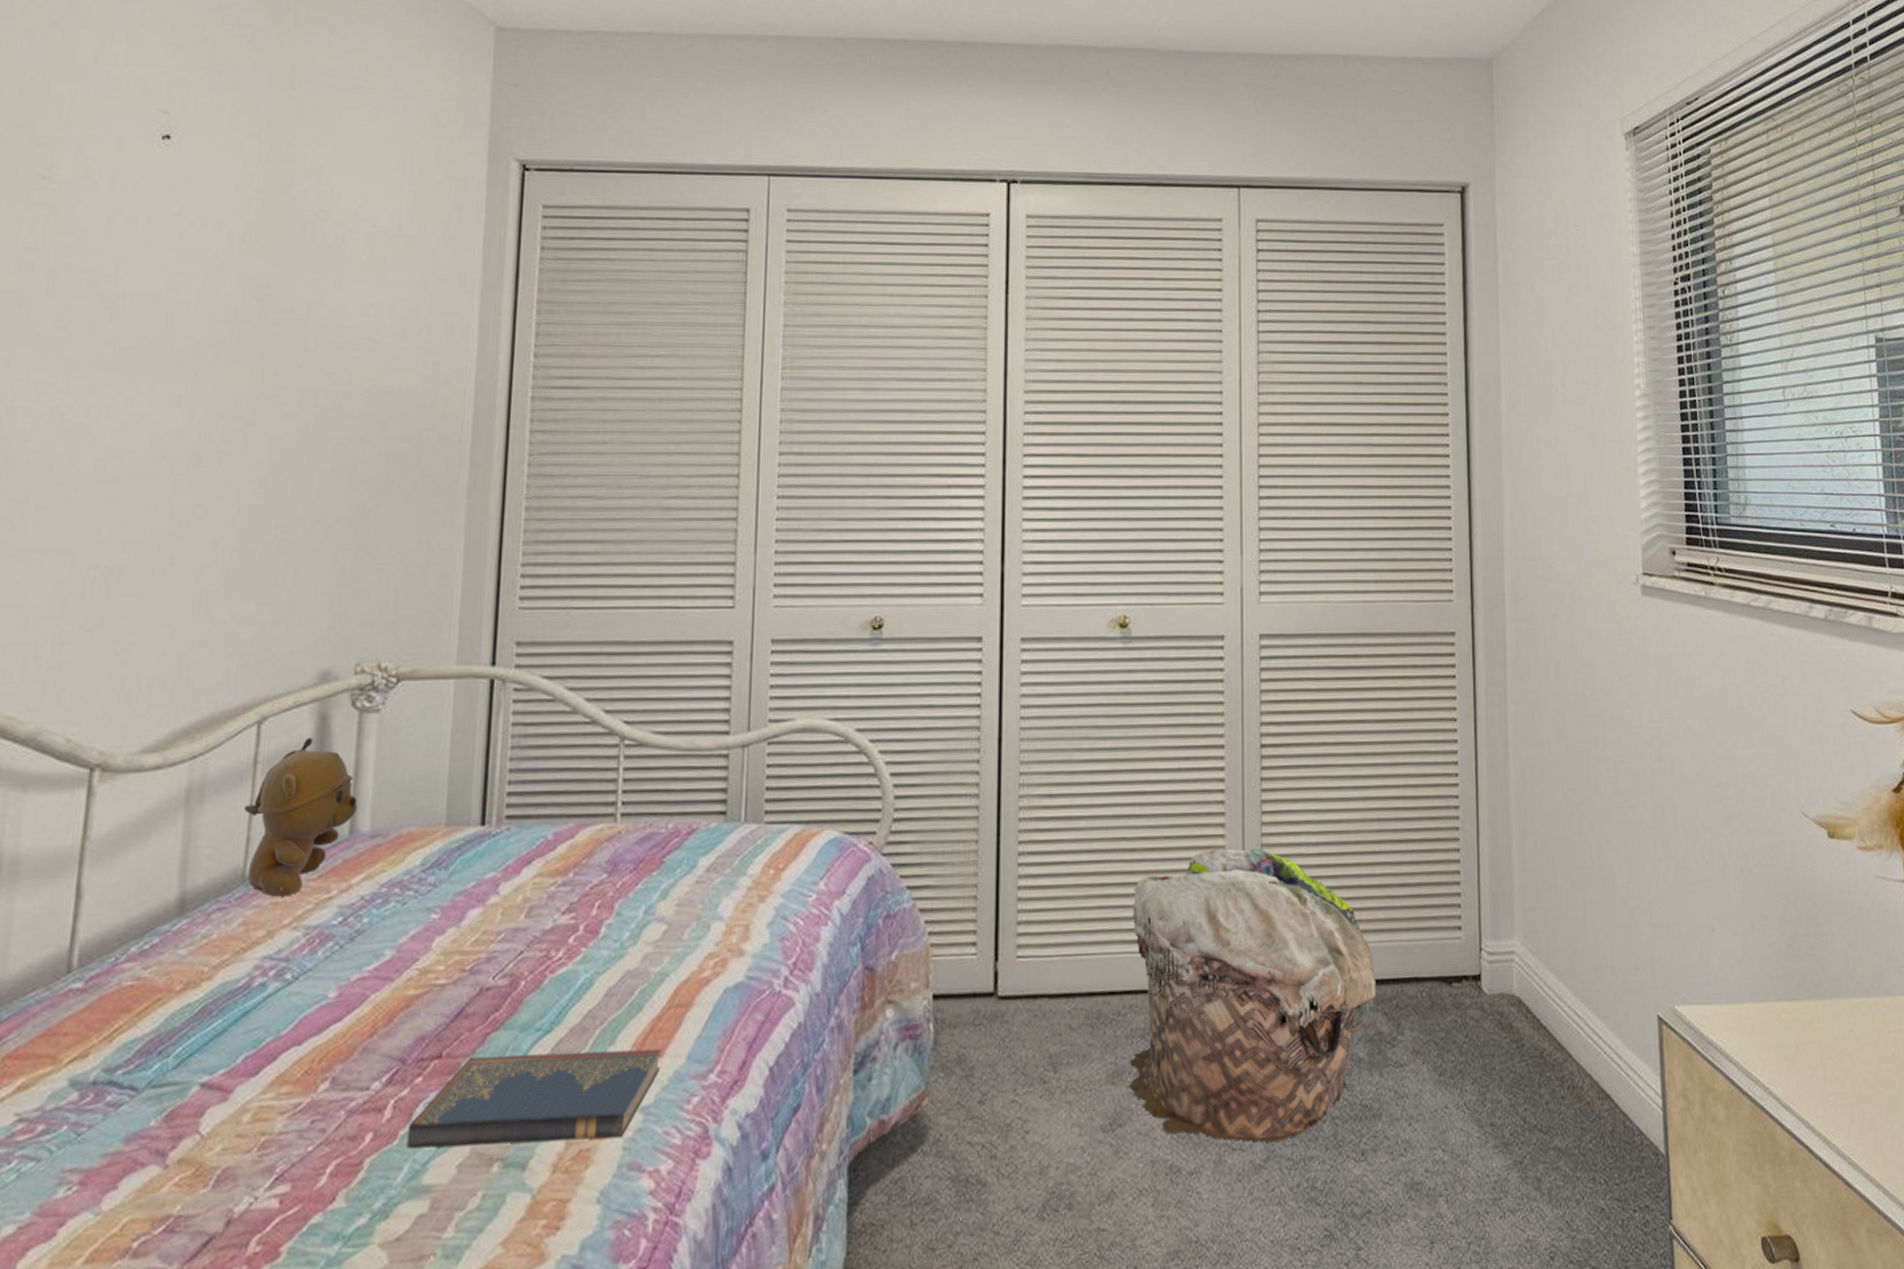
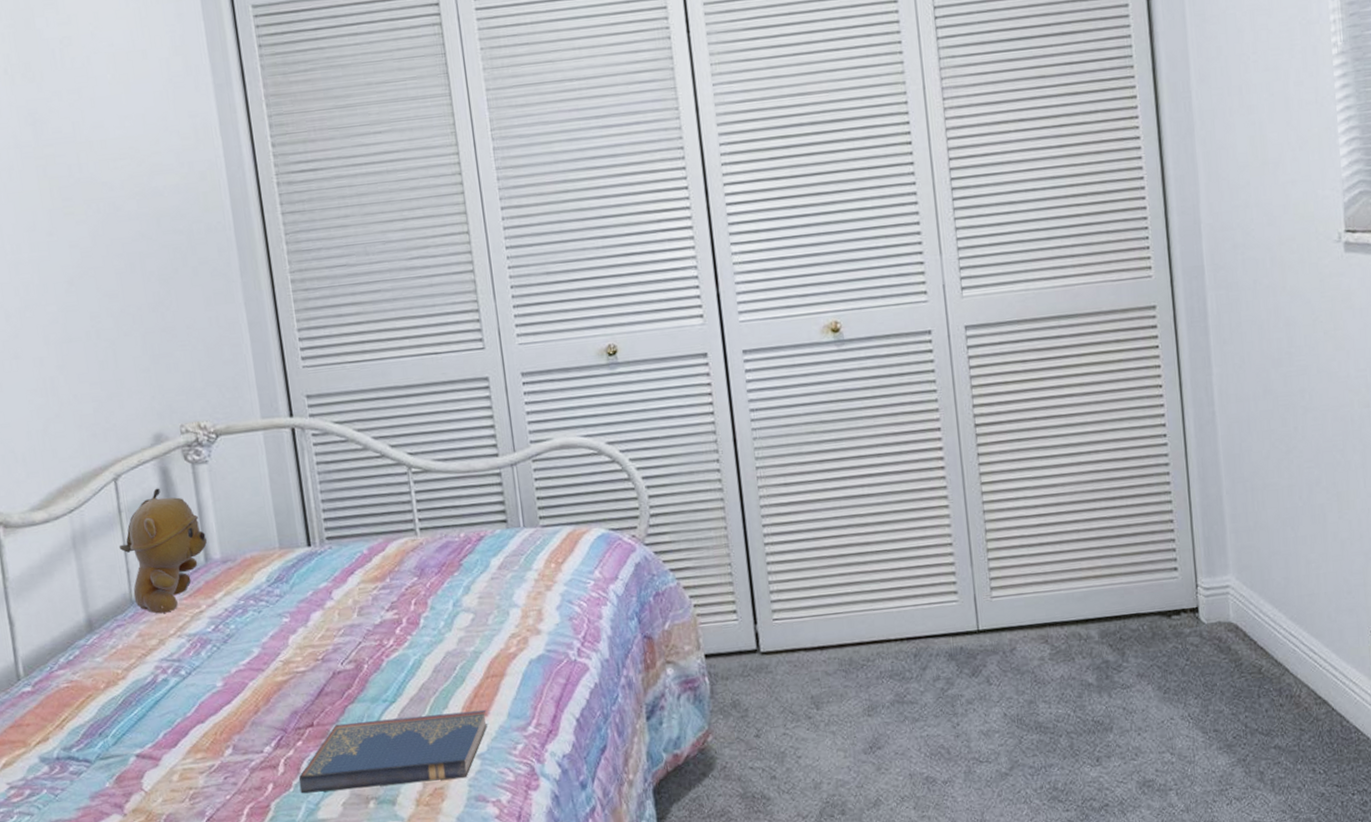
laundry basket: present [1127,848,1377,1143] -> none [870,515,1101,756]

